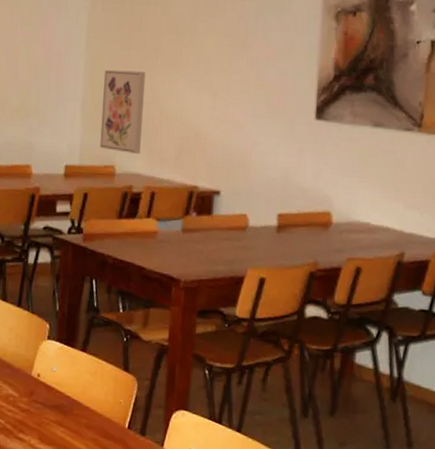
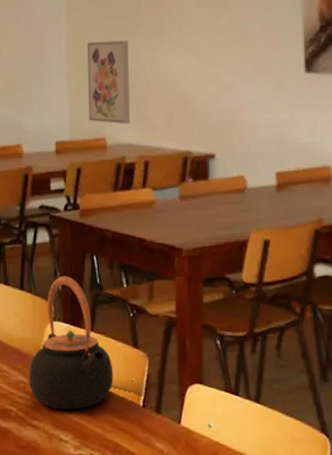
teapot: none [19,296,103,427] -> present [29,275,114,410]

